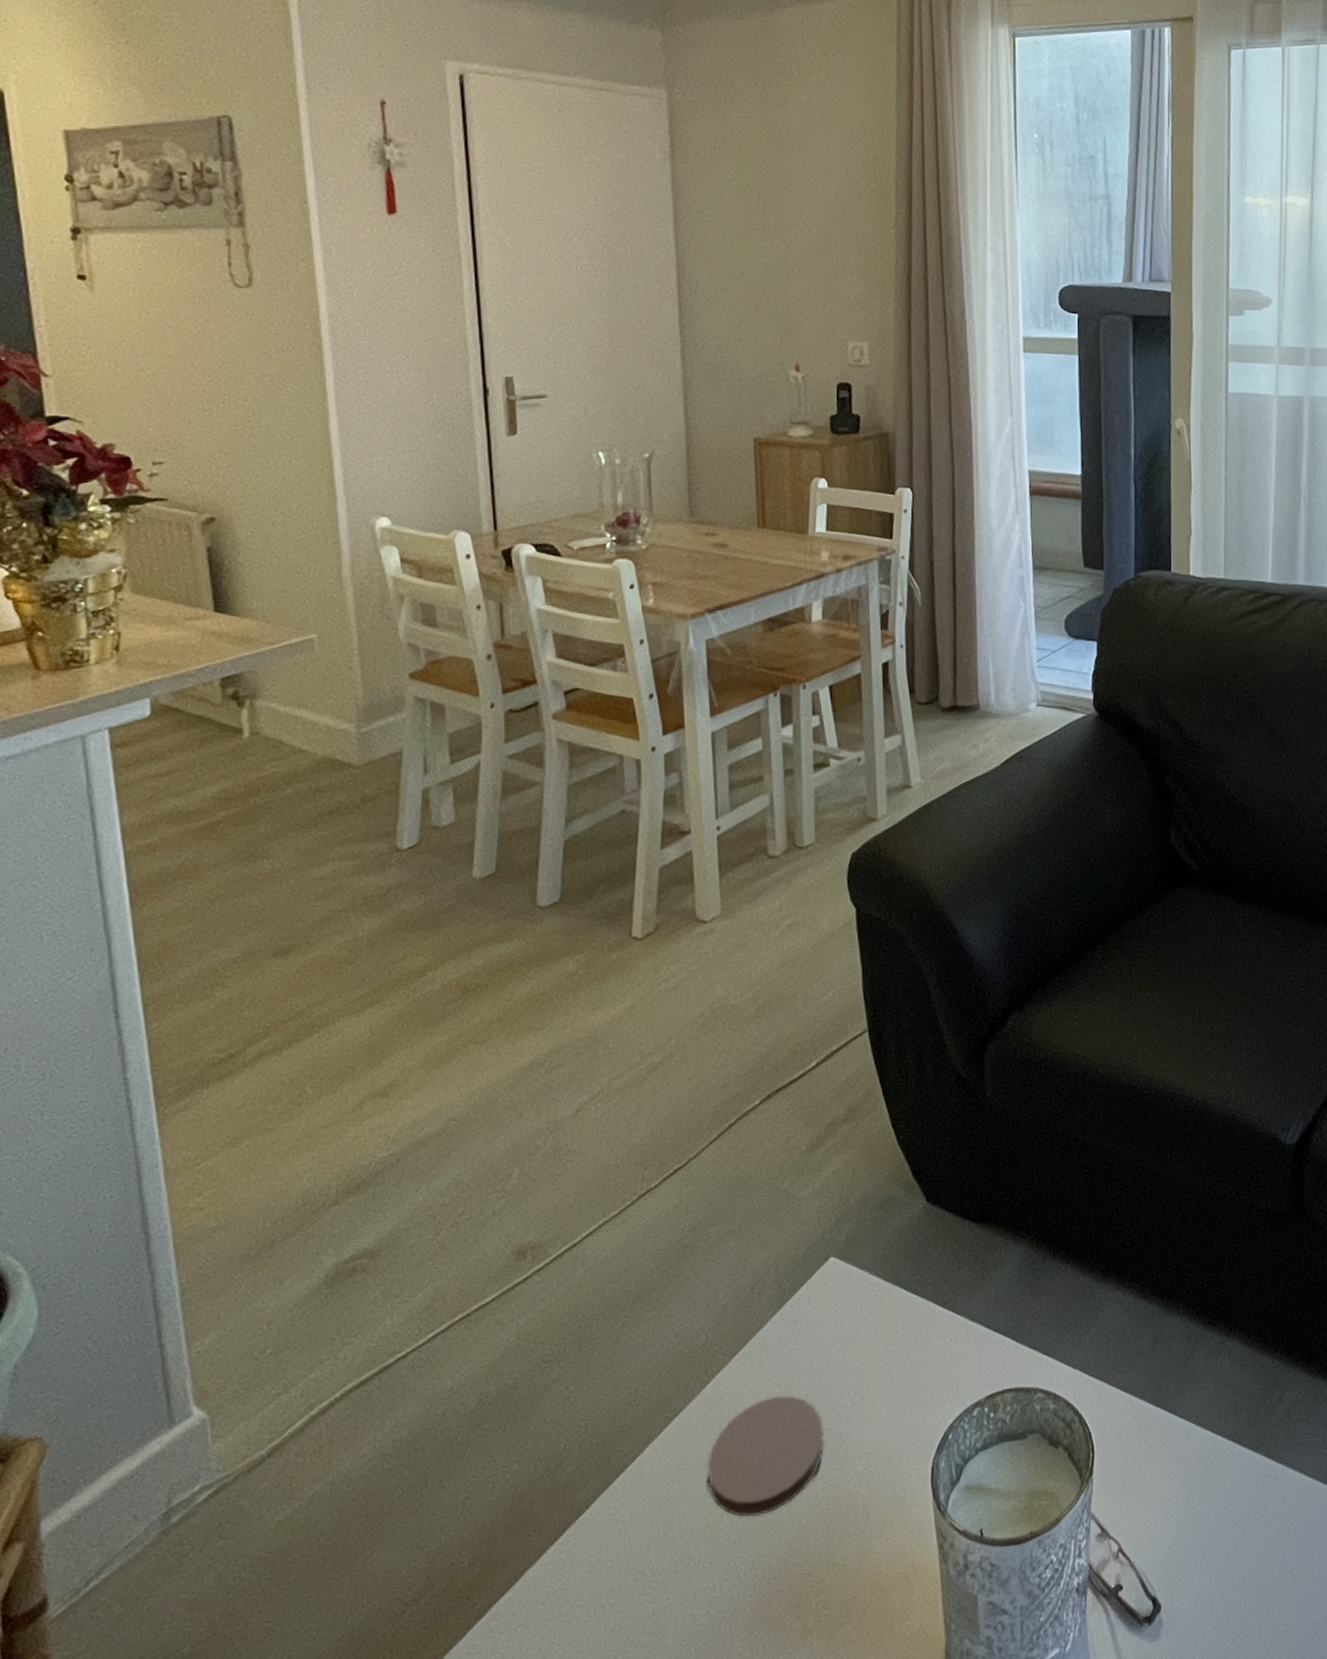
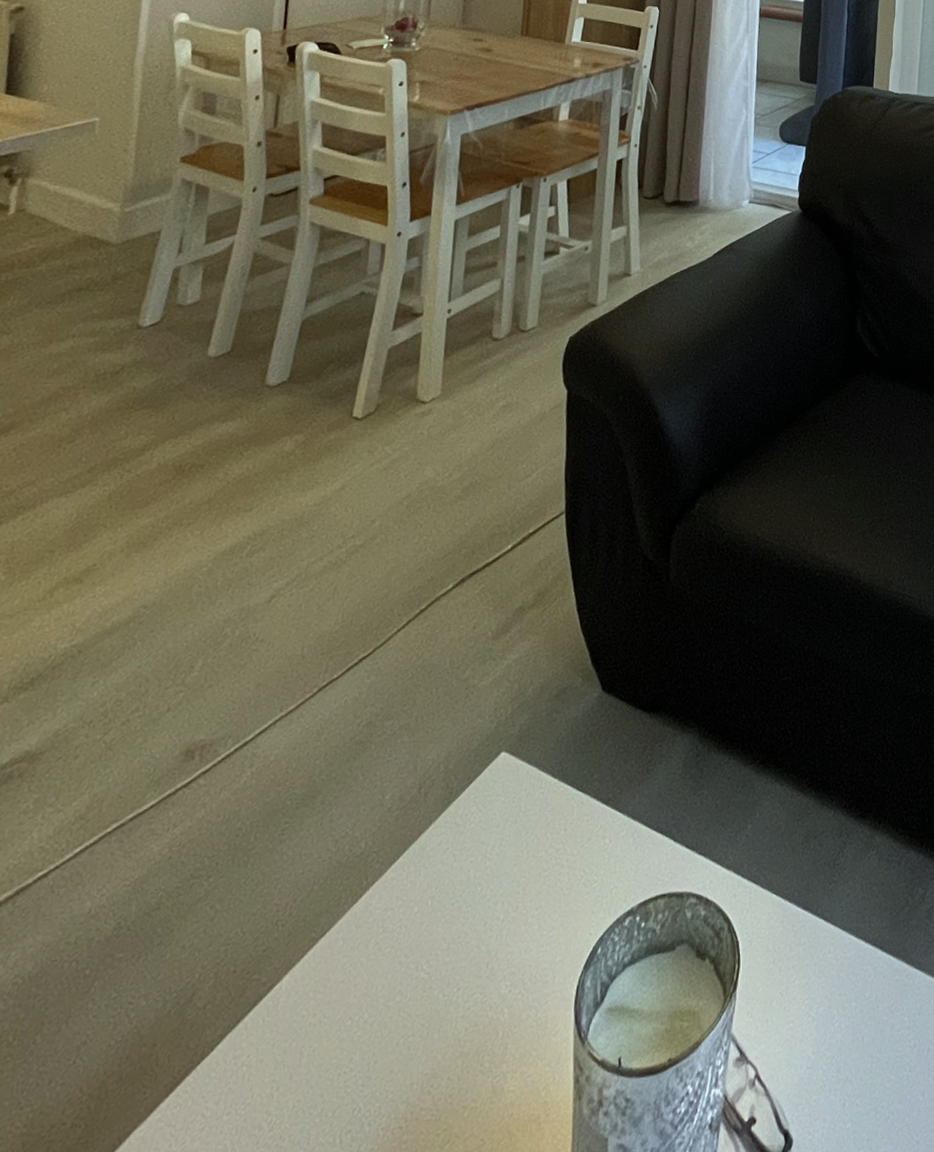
coaster: present [707,1395,825,1517] -> none [344,908,473,1054]

